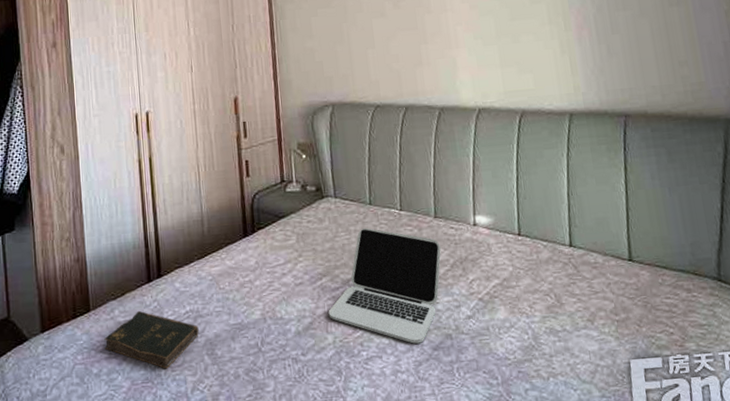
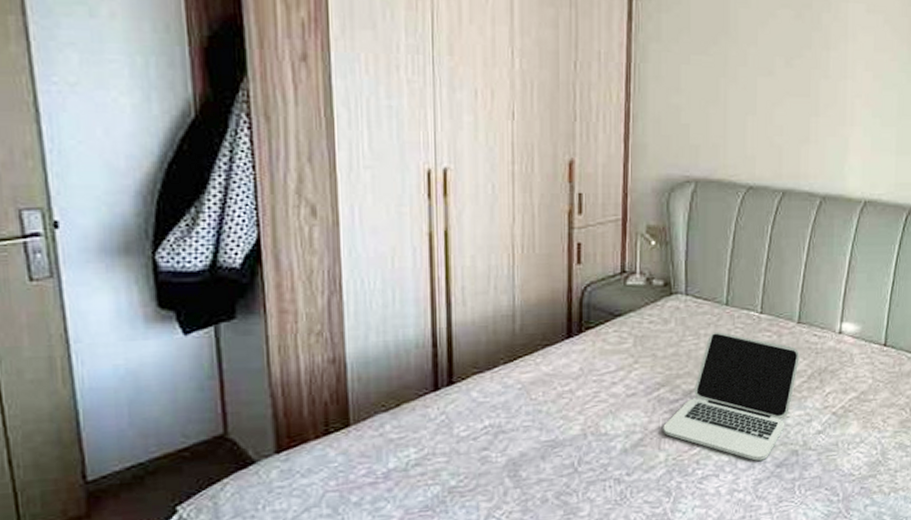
bible: present [104,310,199,369] -> none [369,425,500,495]

